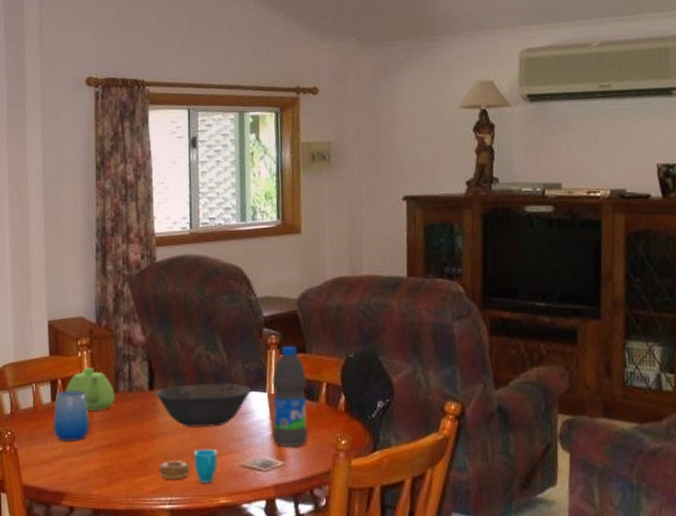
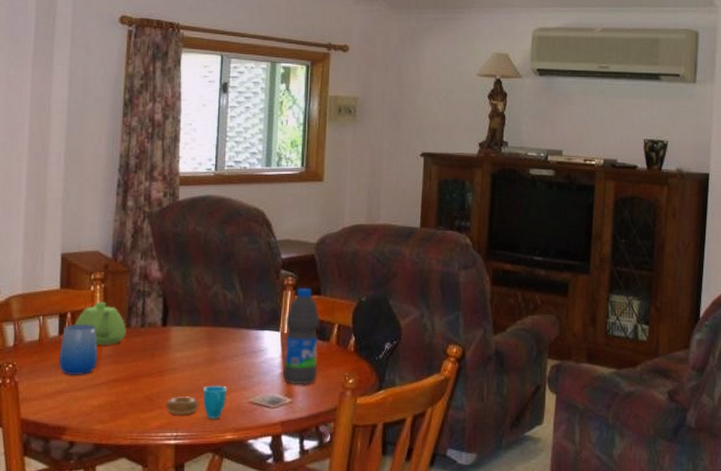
bowl: present [155,383,251,427] -> none [168,321,265,364]

